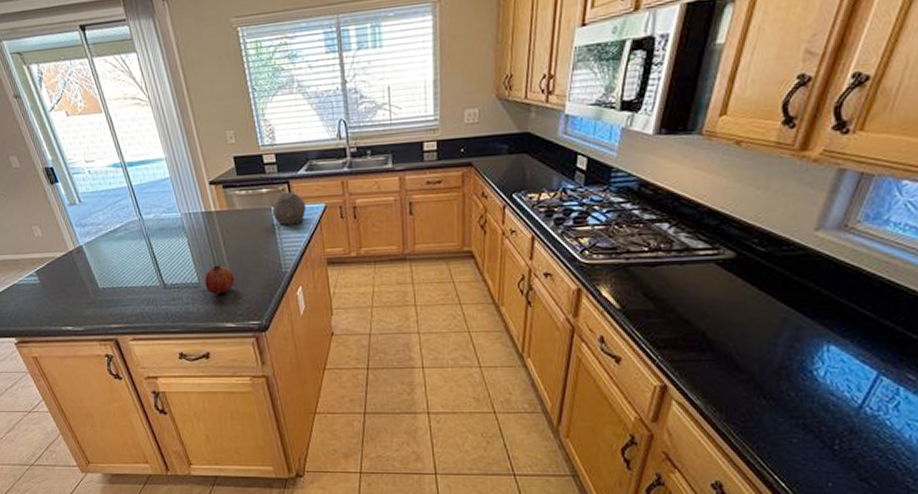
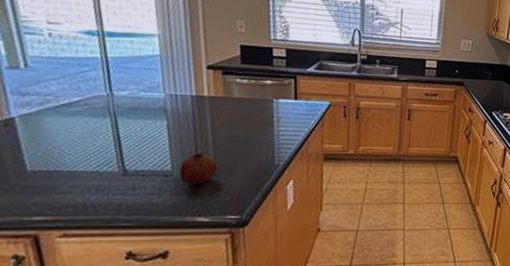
bowl: present [272,192,307,225] -> none [273,86,311,119]

